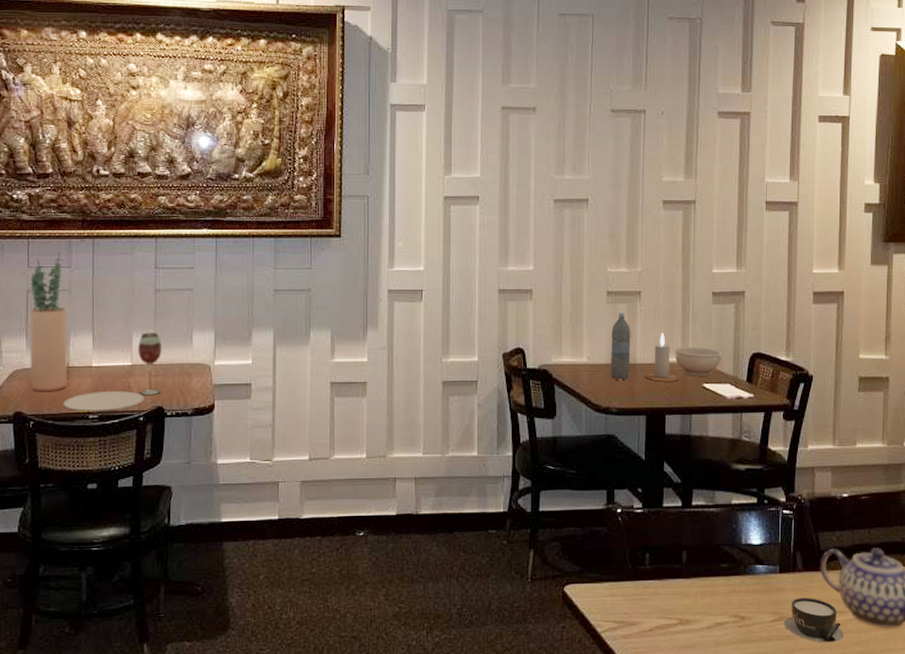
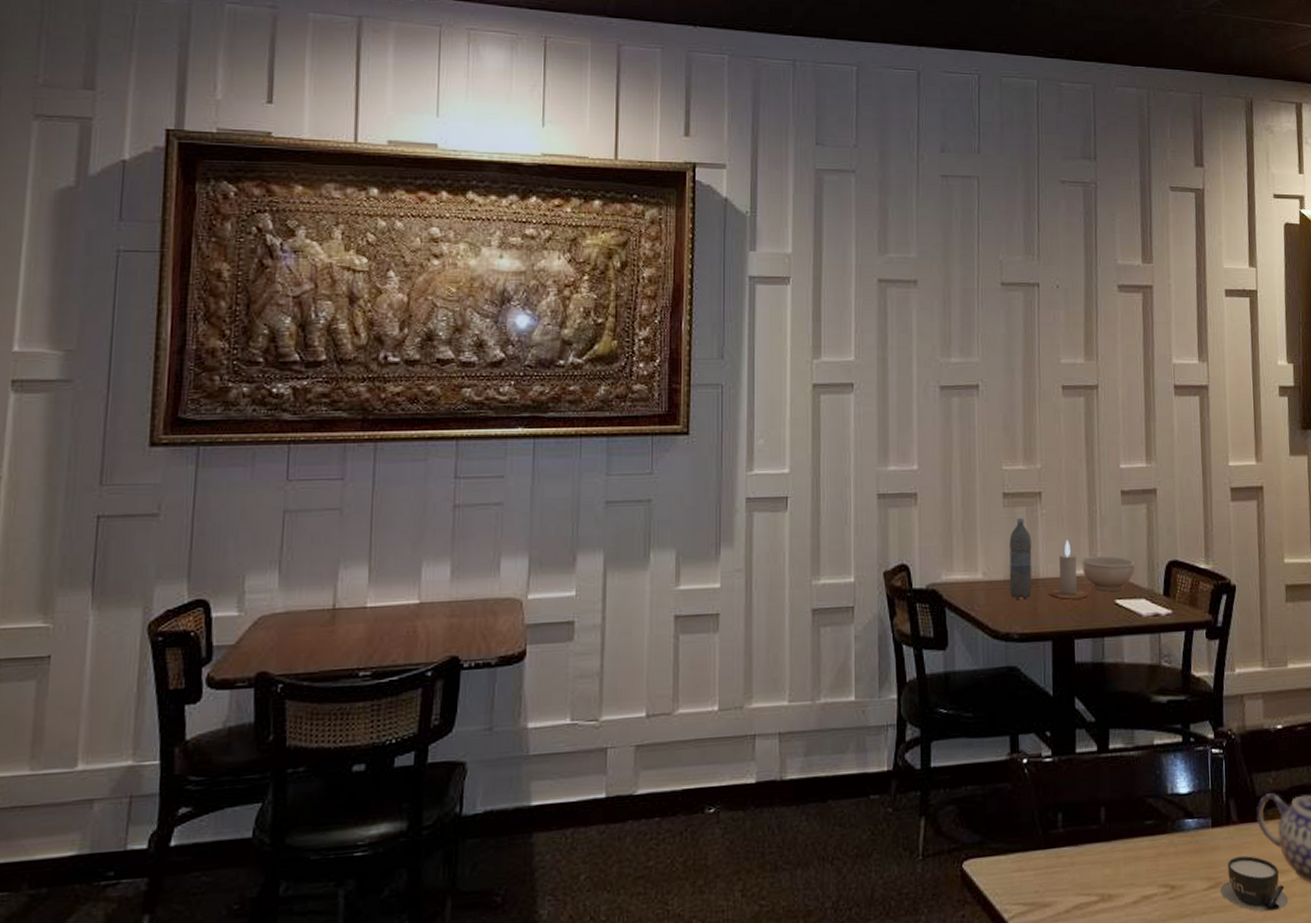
vase: present [29,252,68,392] -> none [281,460,337,645]
plate: present [63,391,145,412] -> none [324,638,435,668]
wineglass: present [138,332,162,395] -> none [428,560,460,642]

